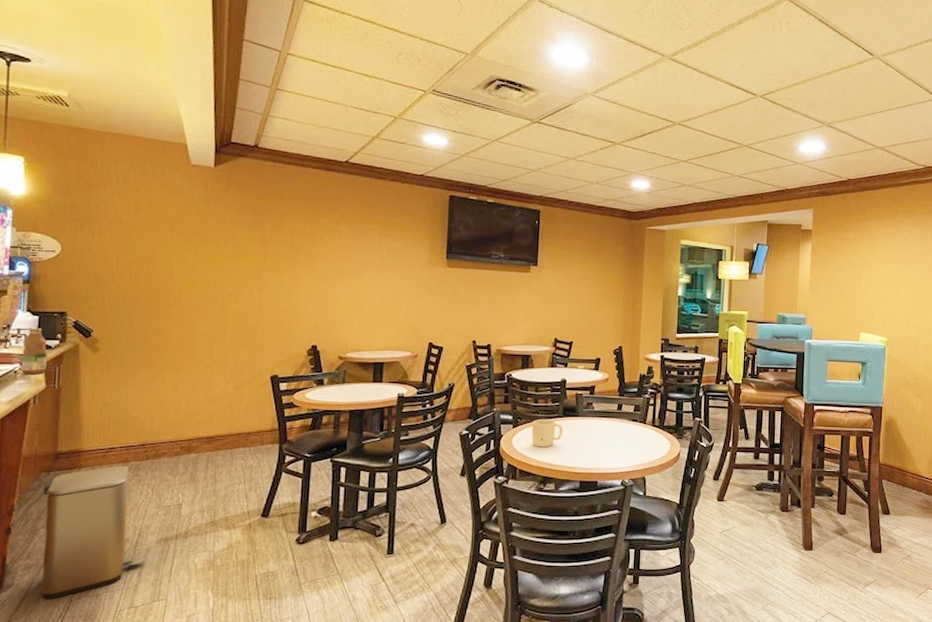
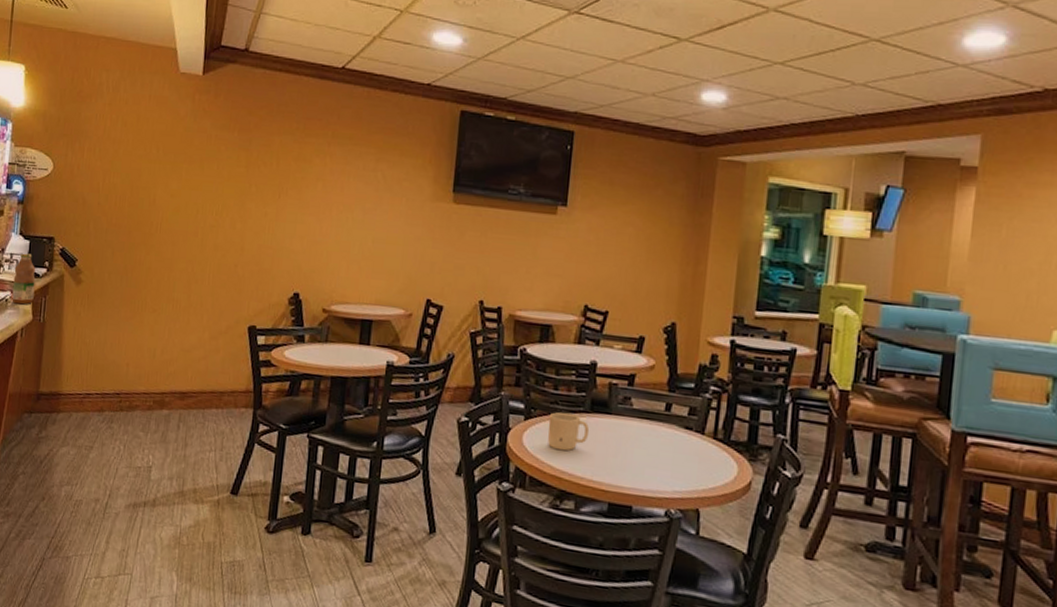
pedal bin: present [42,465,146,600] -> none [18,414,114,555]

